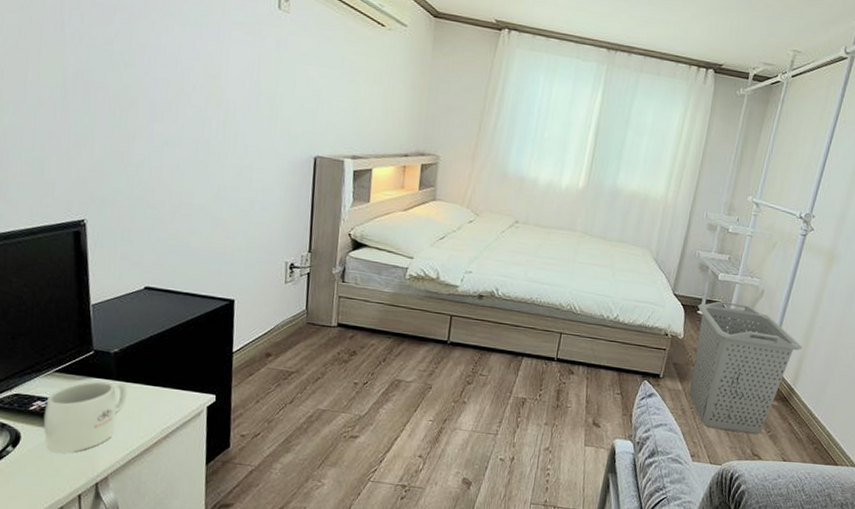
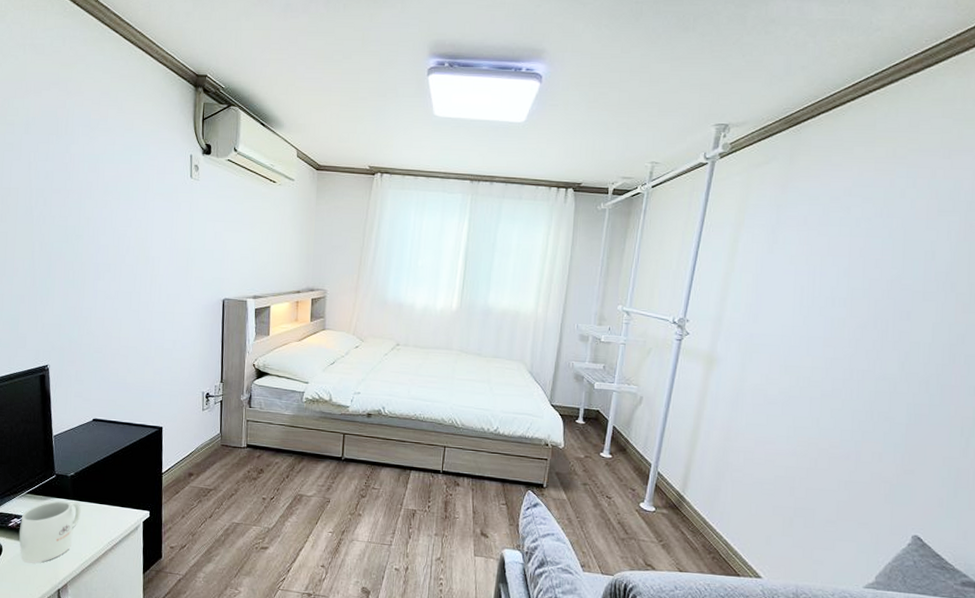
laundry basket: present [689,301,803,435] -> none [574,409,689,544]

